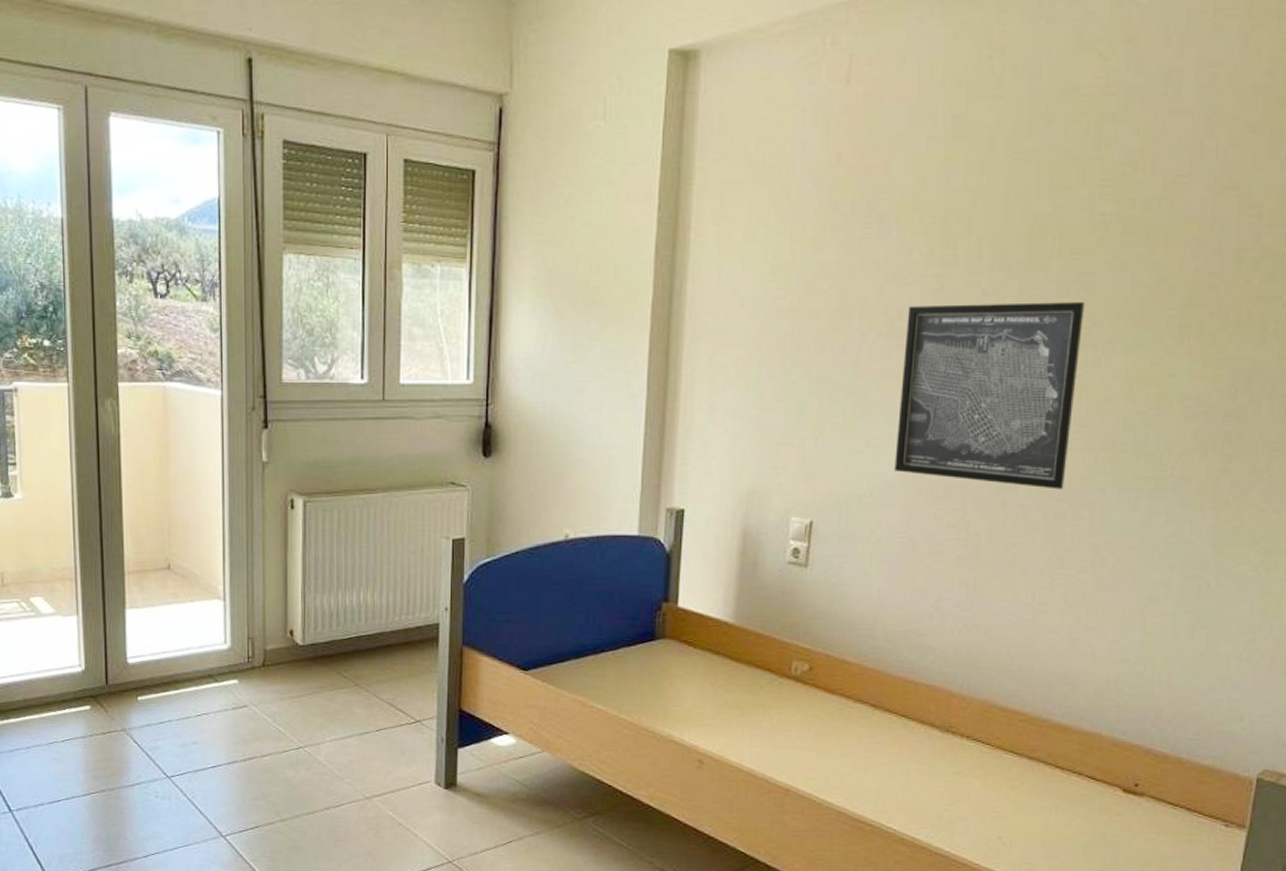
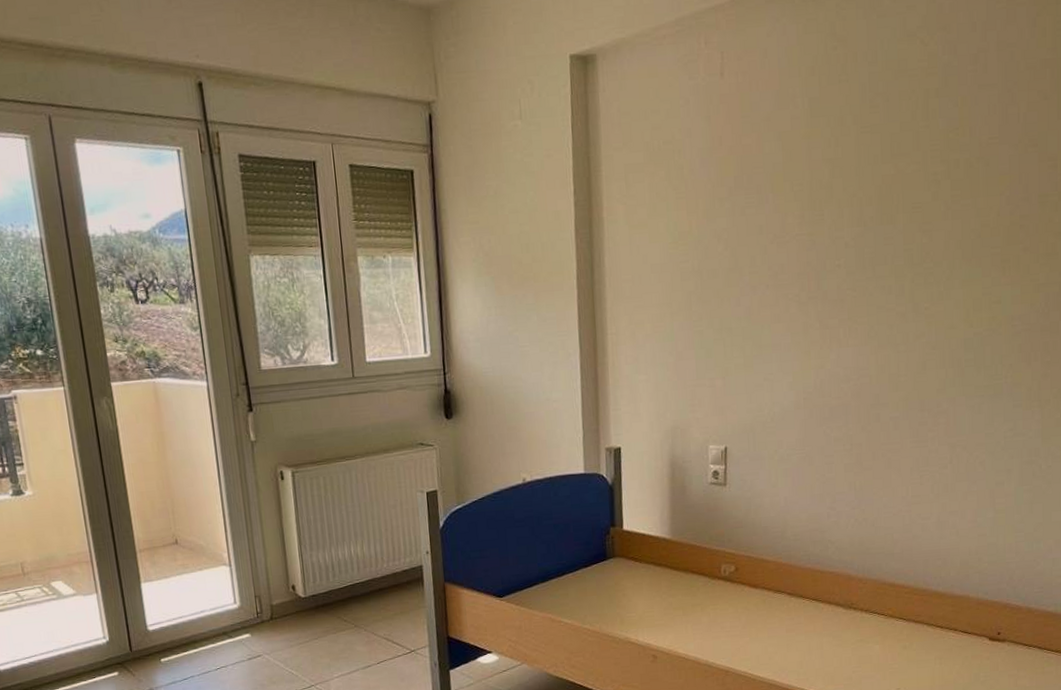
wall art: present [894,302,1084,490] -> none [787,247,927,403]

